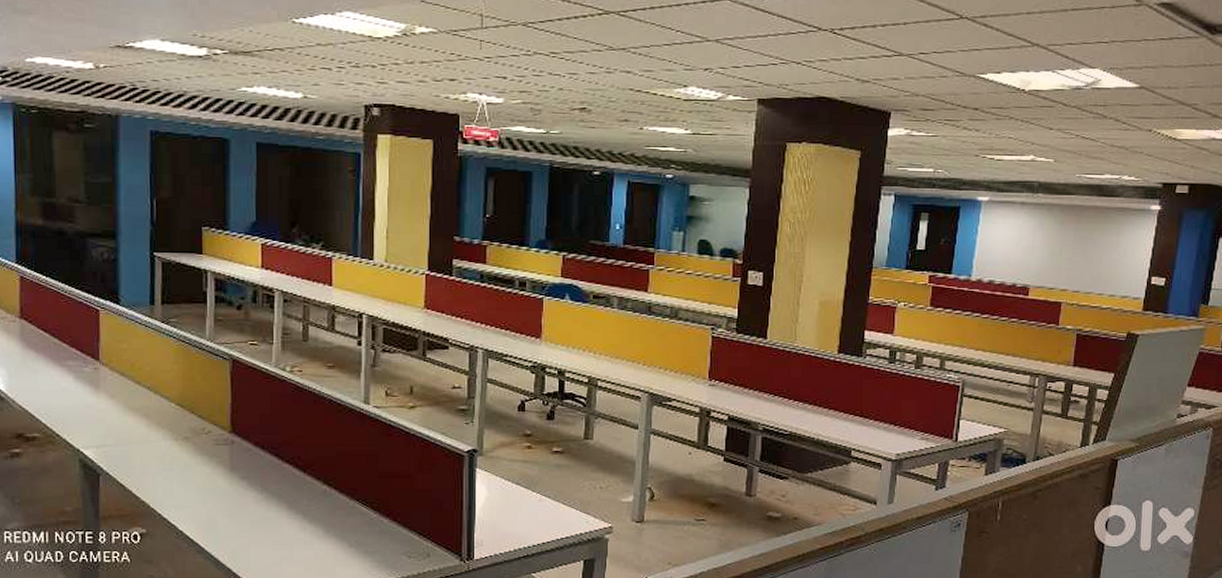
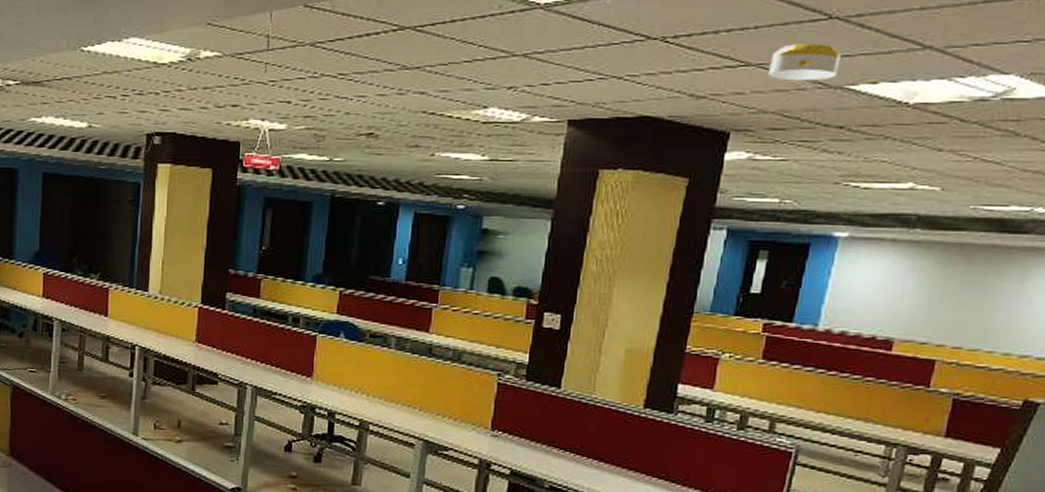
smoke detector: none [917,38,972,70] -> present [768,44,841,81]

